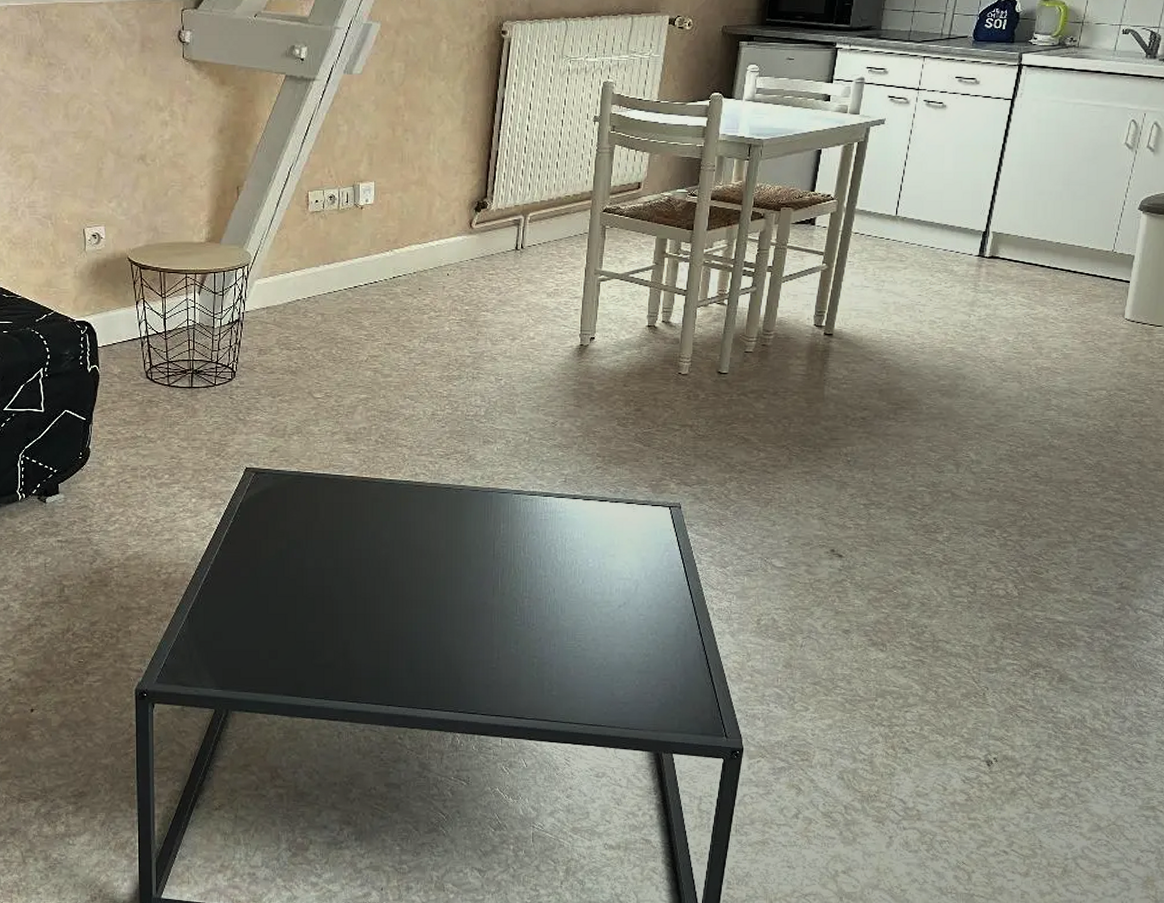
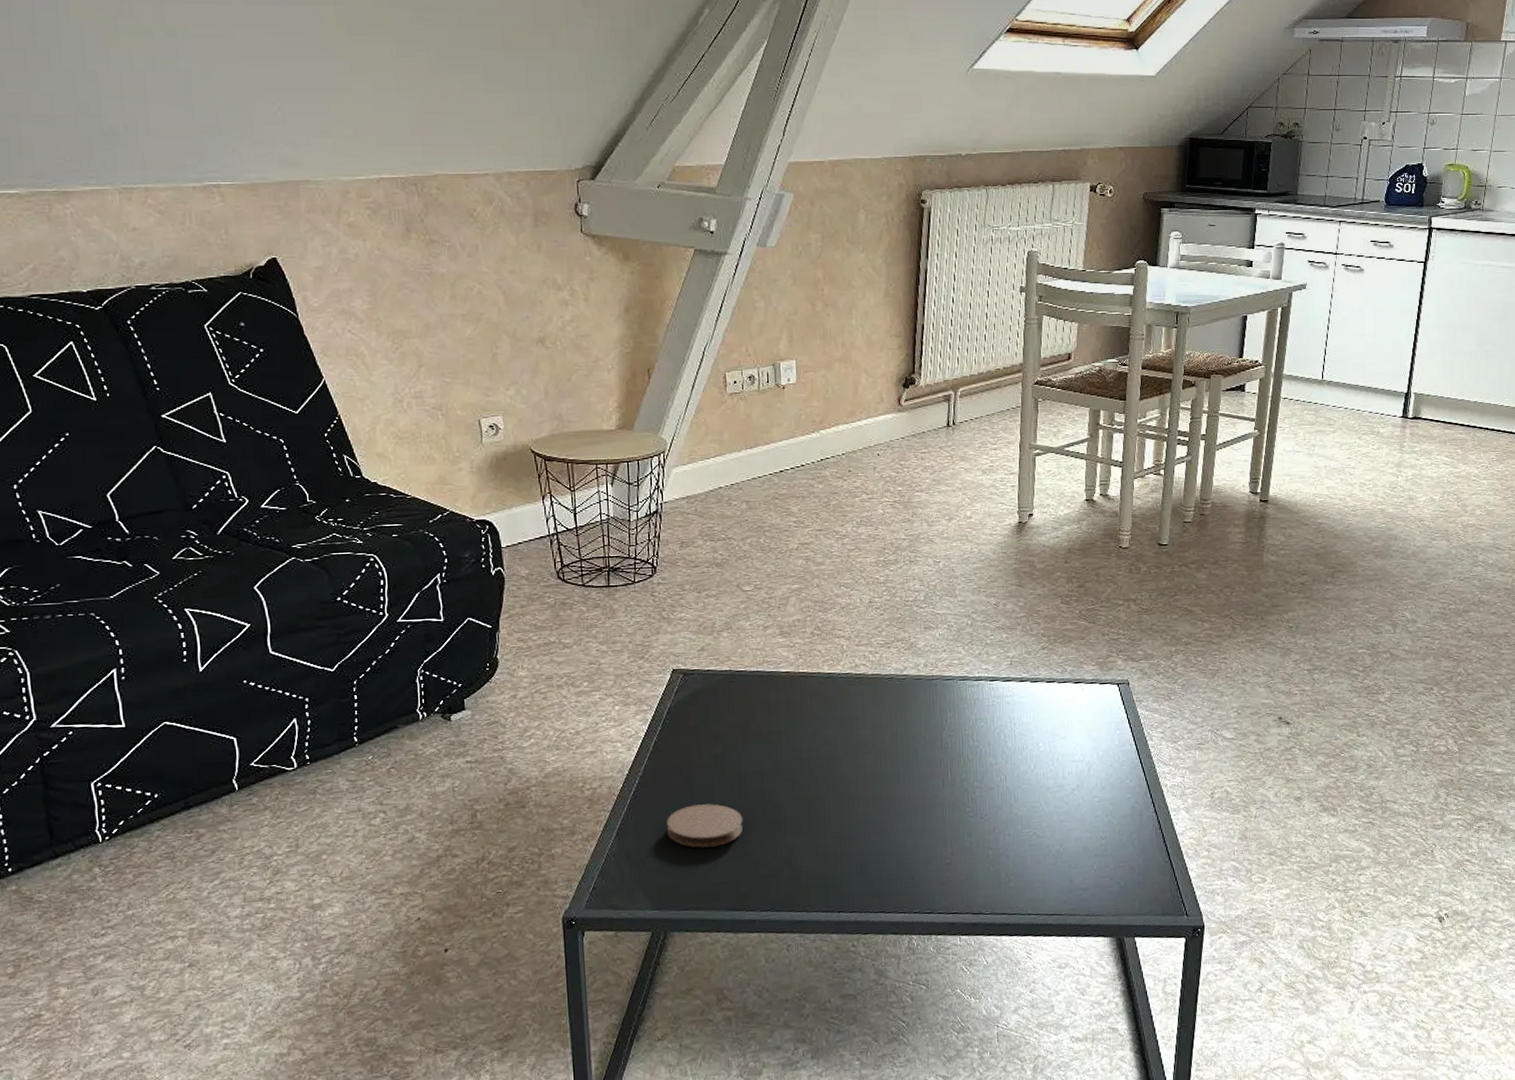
coaster: none [232,595,303,635] -> present [666,804,743,848]

